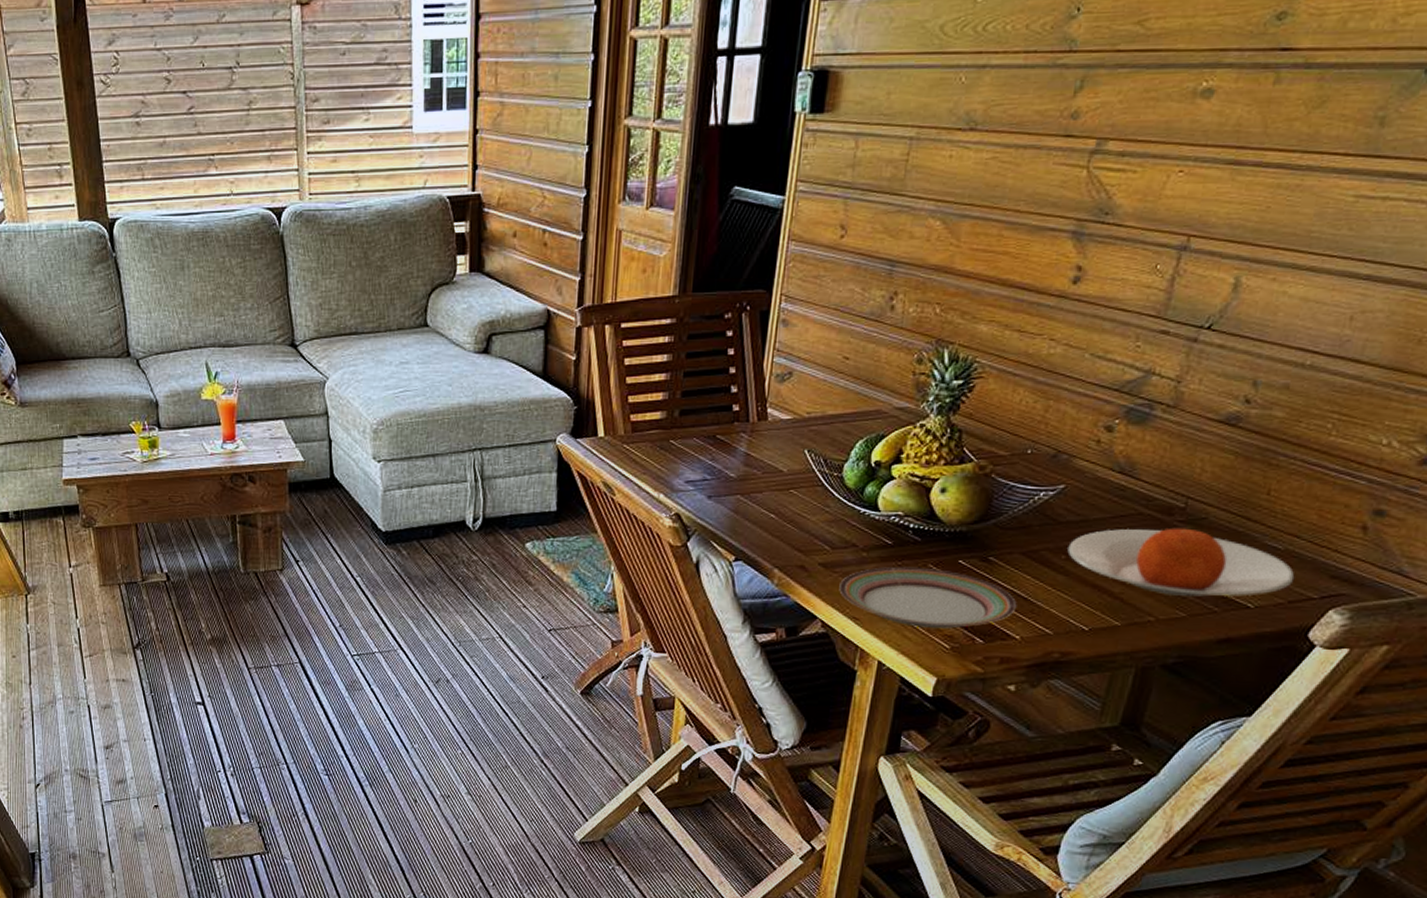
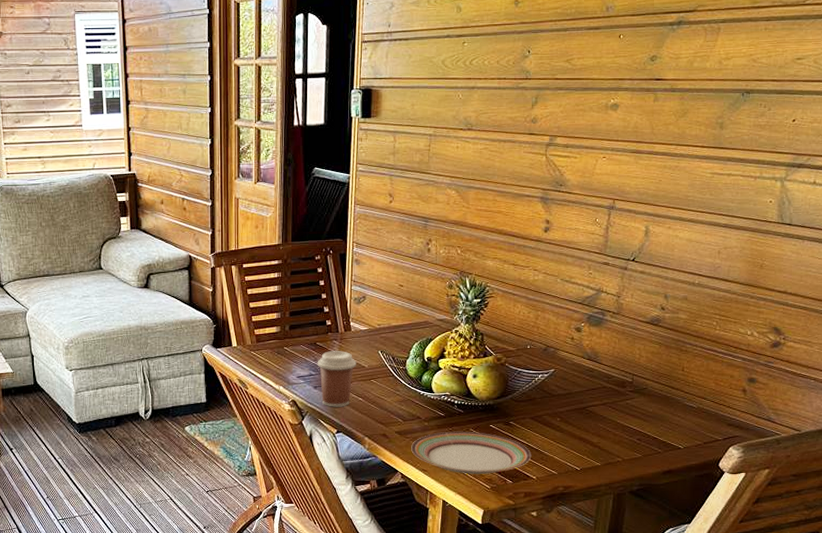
coffee cup: none [714,447,771,526] -> present [317,351,356,407]
plate: present [1067,528,1295,597] -> none [561,396,706,443]

